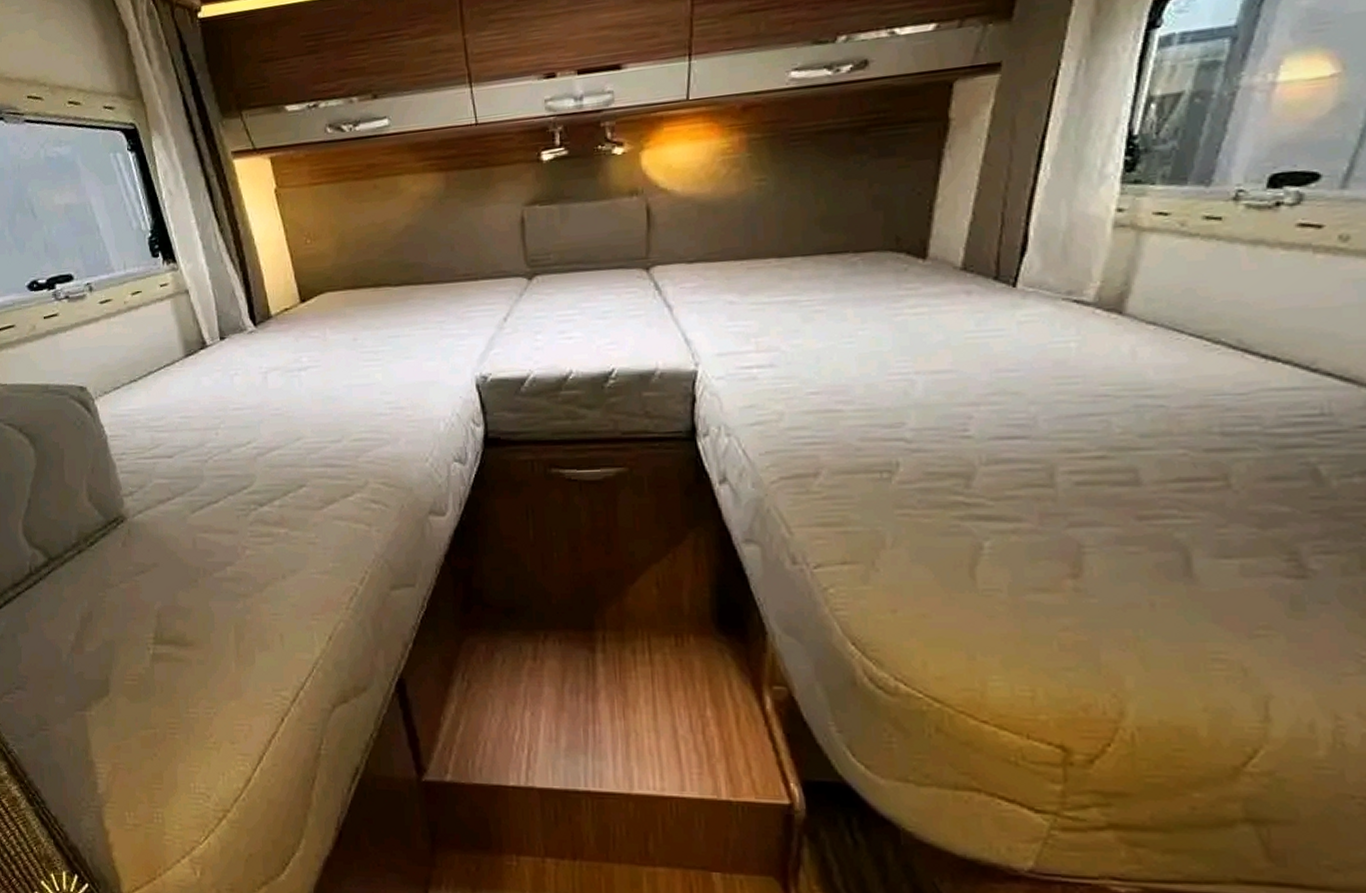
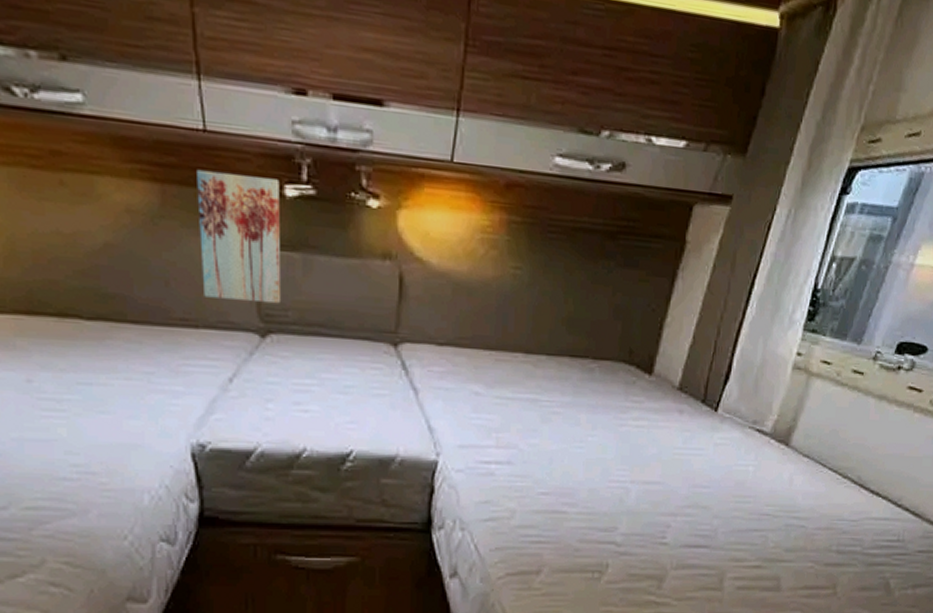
wall art: none [472,149,544,254] -> present [197,169,282,304]

